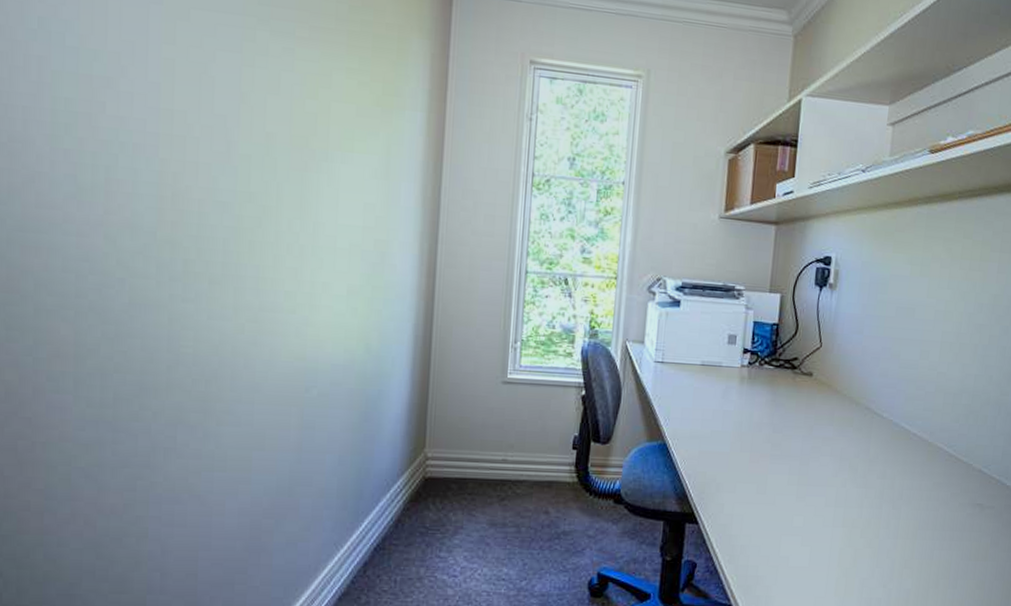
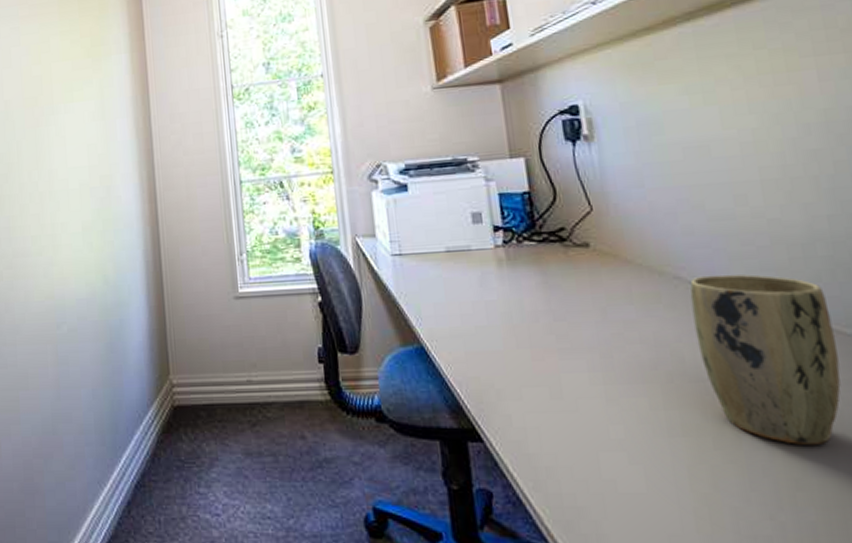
plant pot: none [868,409,958,537] -> present [690,274,841,445]

